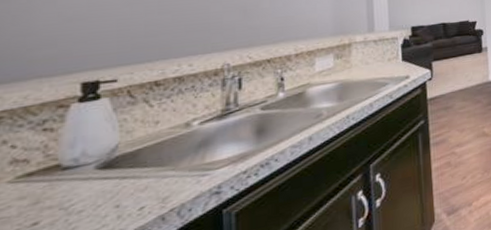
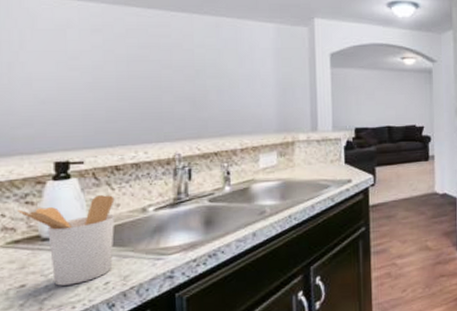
utensil holder: none [33,112,154,219] -> present [18,195,115,286]

